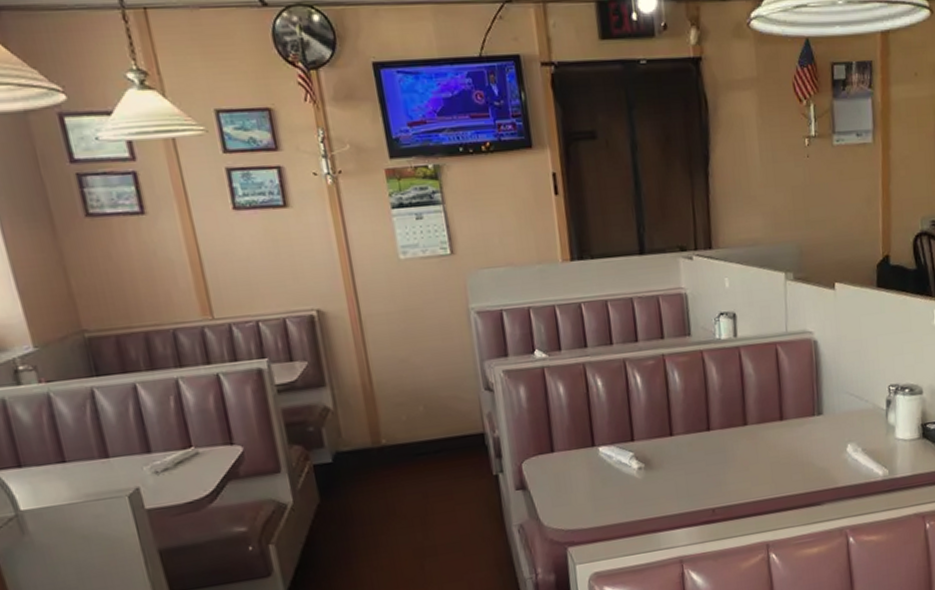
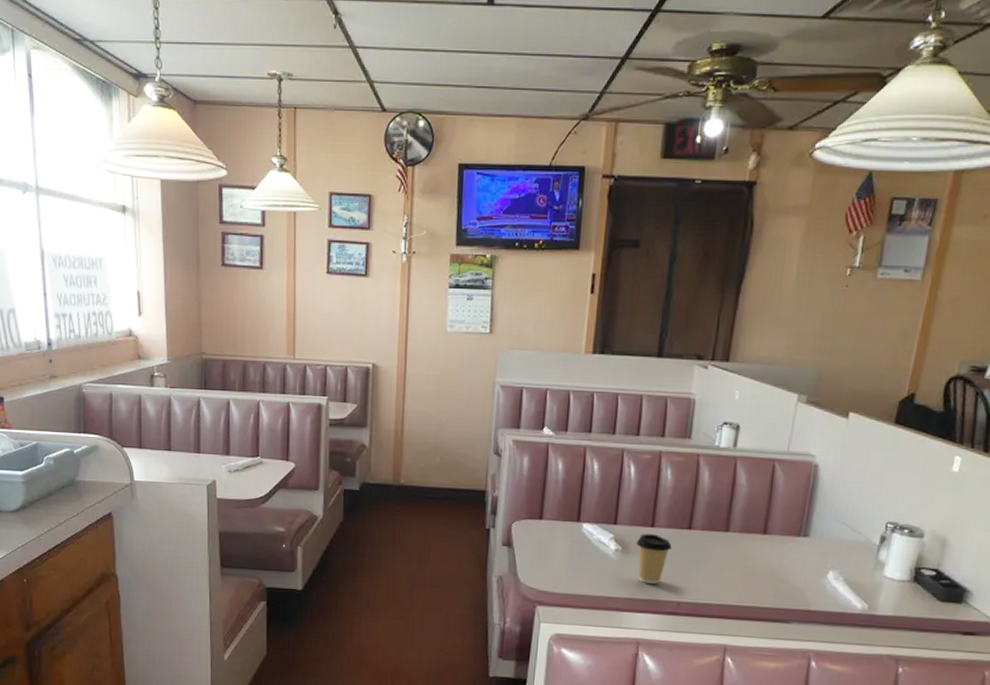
coffee cup: none [657,443,695,497] -> present [635,534,672,585]

